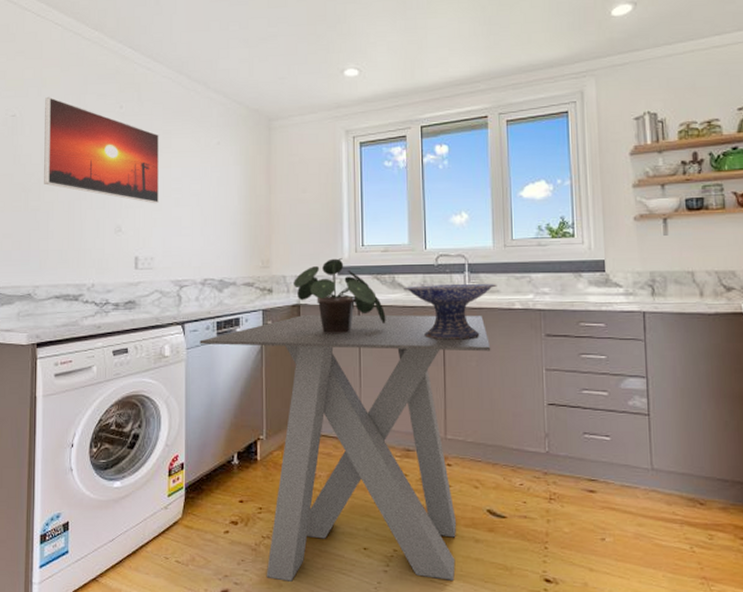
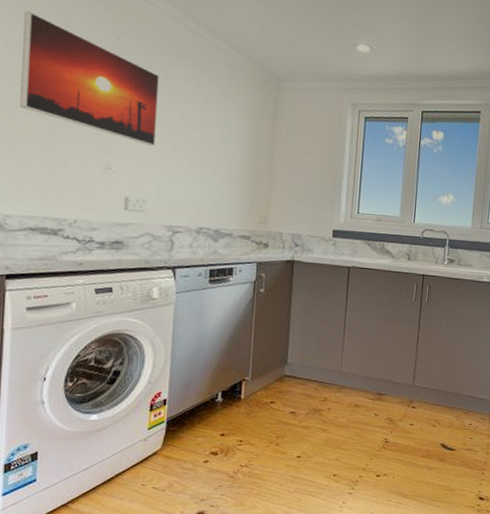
dining table: present [200,314,491,581] -> none [190,270,460,503]
potted plant: present [294,258,386,334] -> none [289,221,373,291]
decorative bowl: present [404,283,497,340] -> none [391,254,471,304]

